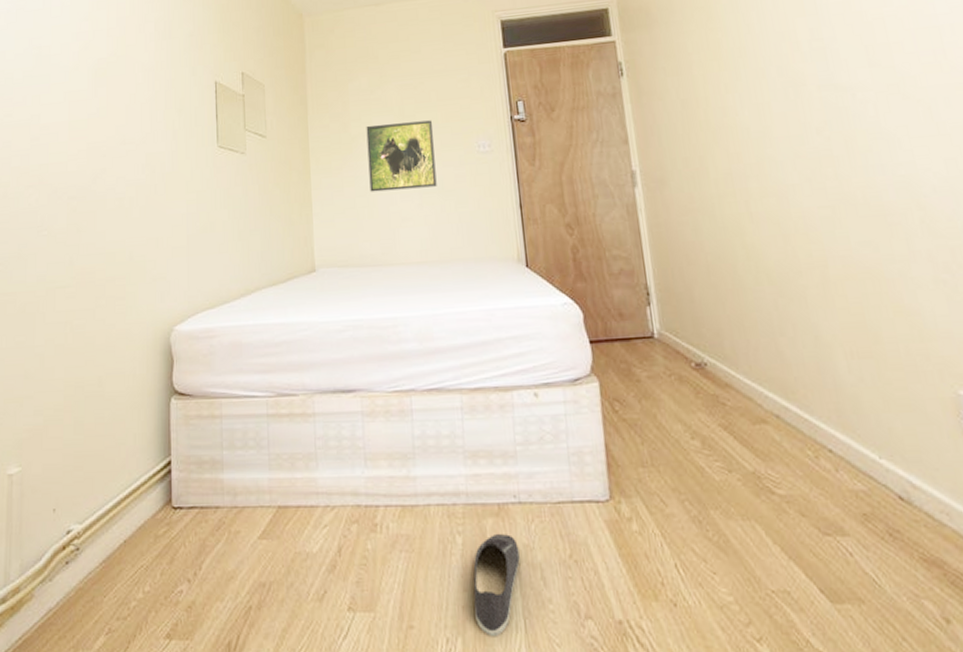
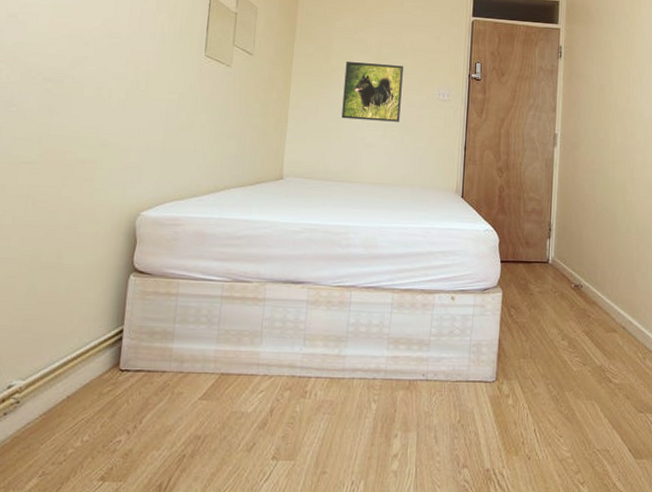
shoe: present [473,534,520,638] -> none [378,403,420,481]

